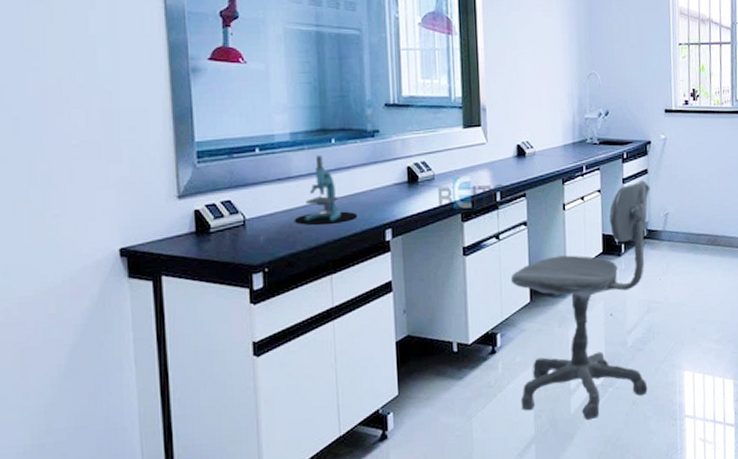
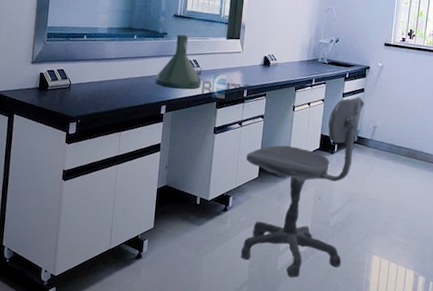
microscope: present [294,155,358,225] -> none [101,46,144,96]
flask: none [371,129,437,204] -> present [155,34,202,89]

